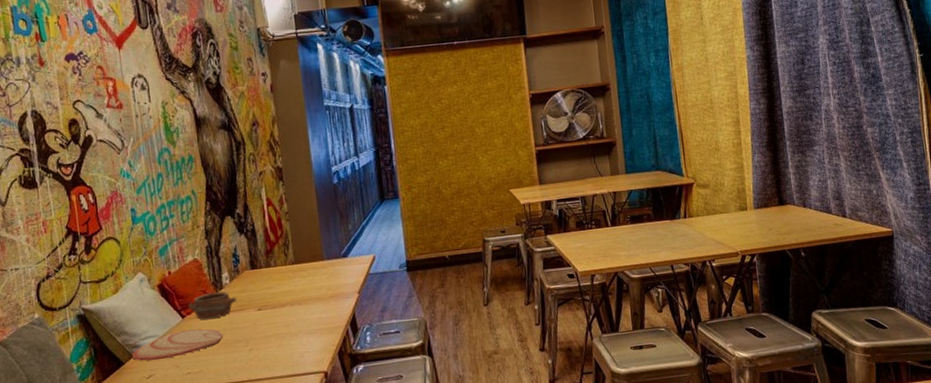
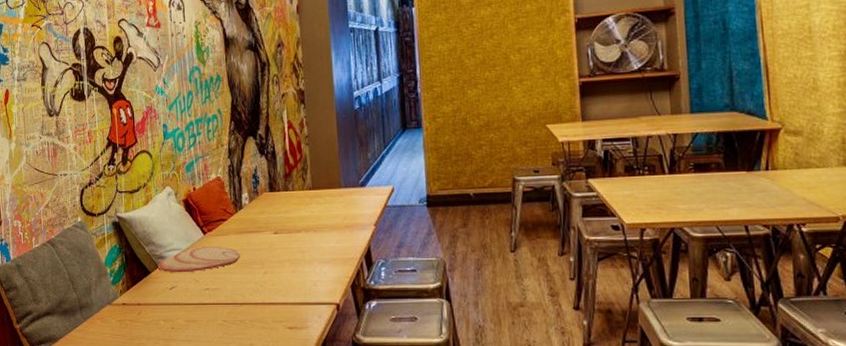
pottery: present [188,291,236,320] -> none [210,212,254,238]

